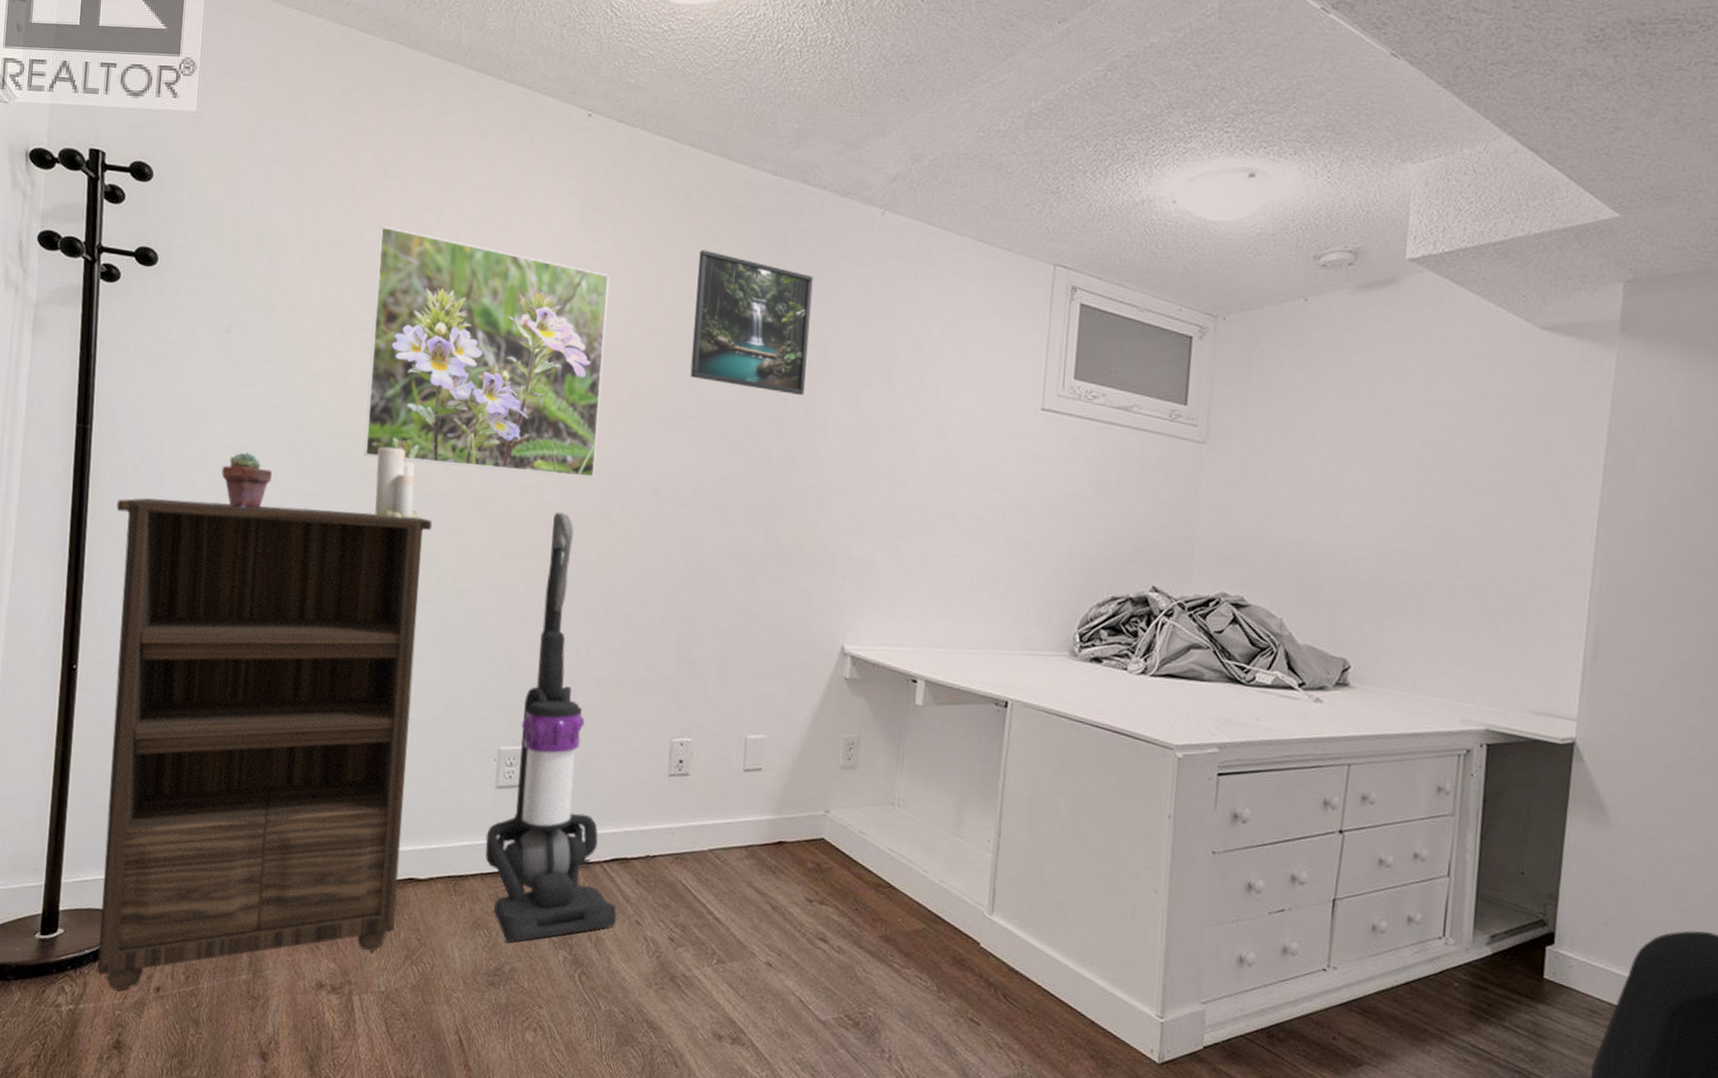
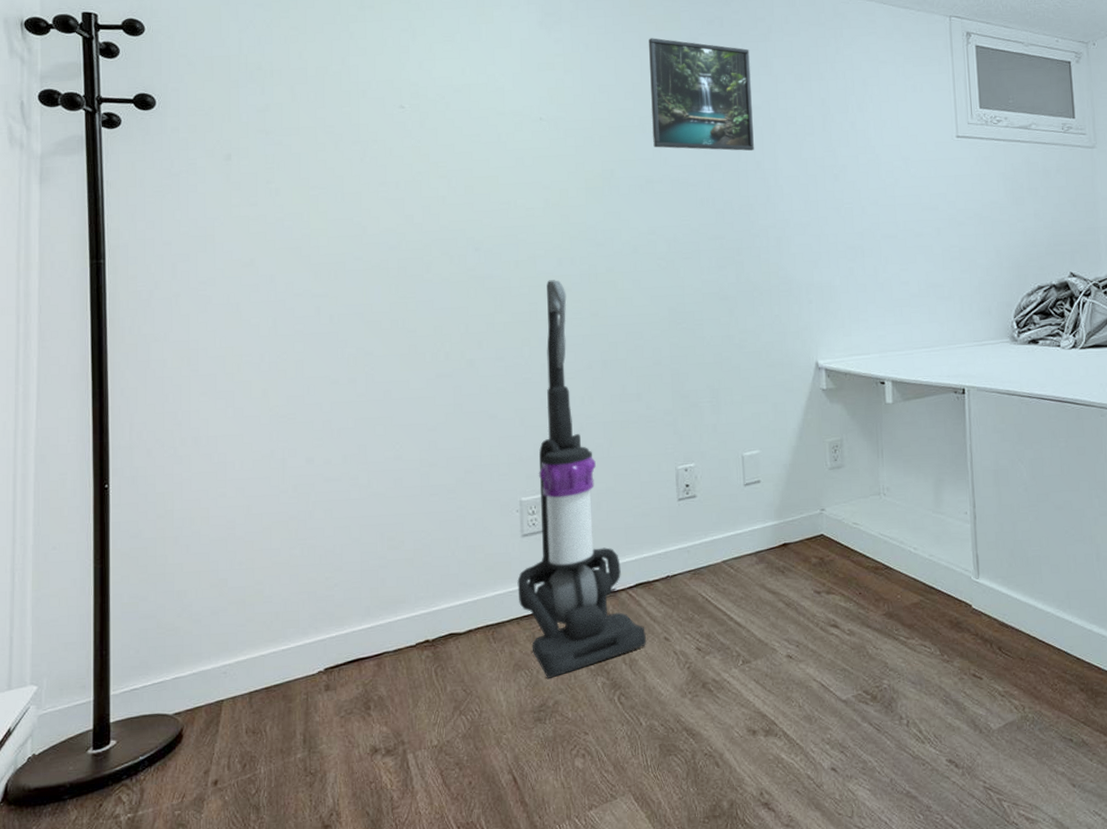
bookshelf: present [97,498,433,991] -> none [135,301,441,791]
potted succulent: present [221,452,272,509] -> none [233,265,282,316]
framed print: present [363,226,610,478] -> none [360,50,580,255]
candle: present [374,440,419,519] -> none [379,236,423,307]

